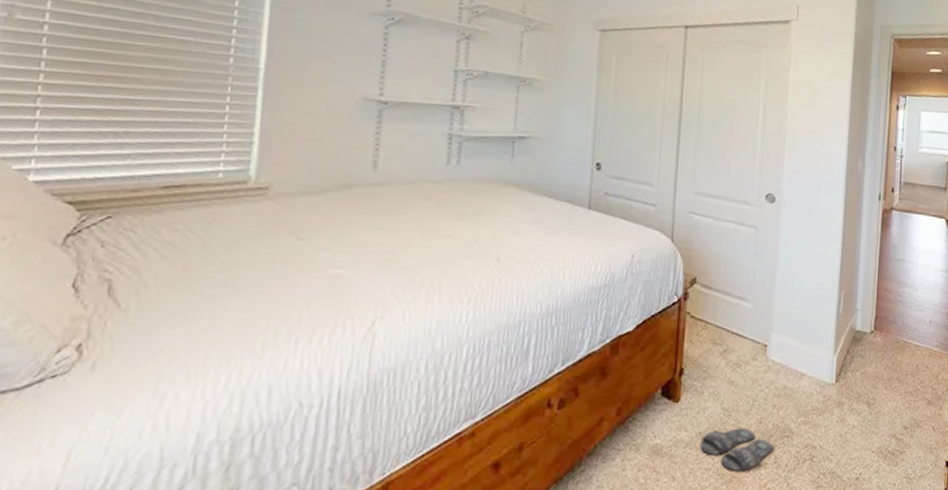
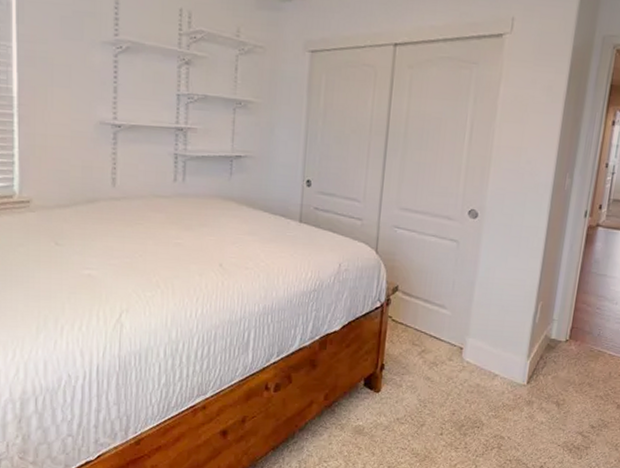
slippers: present [700,428,773,471] -> none [397,417,464,453]

